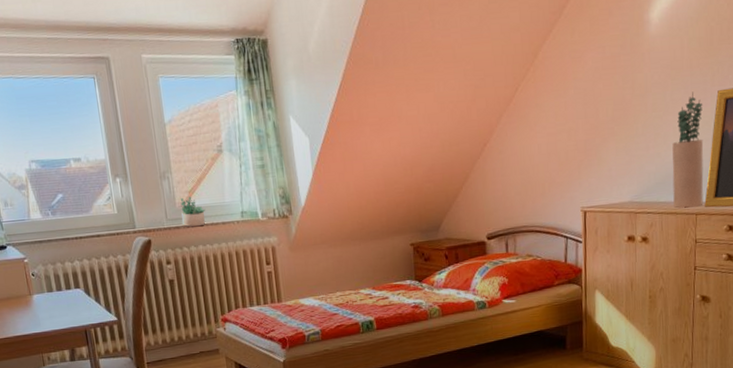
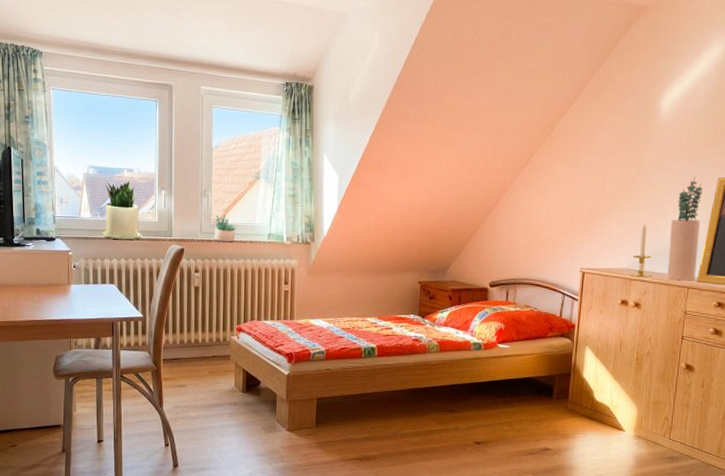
planter: none [51,171,103,240] -> present [102,180,142,240]
candle: none [634,149,657,210] -> present [630,222,652,278]

